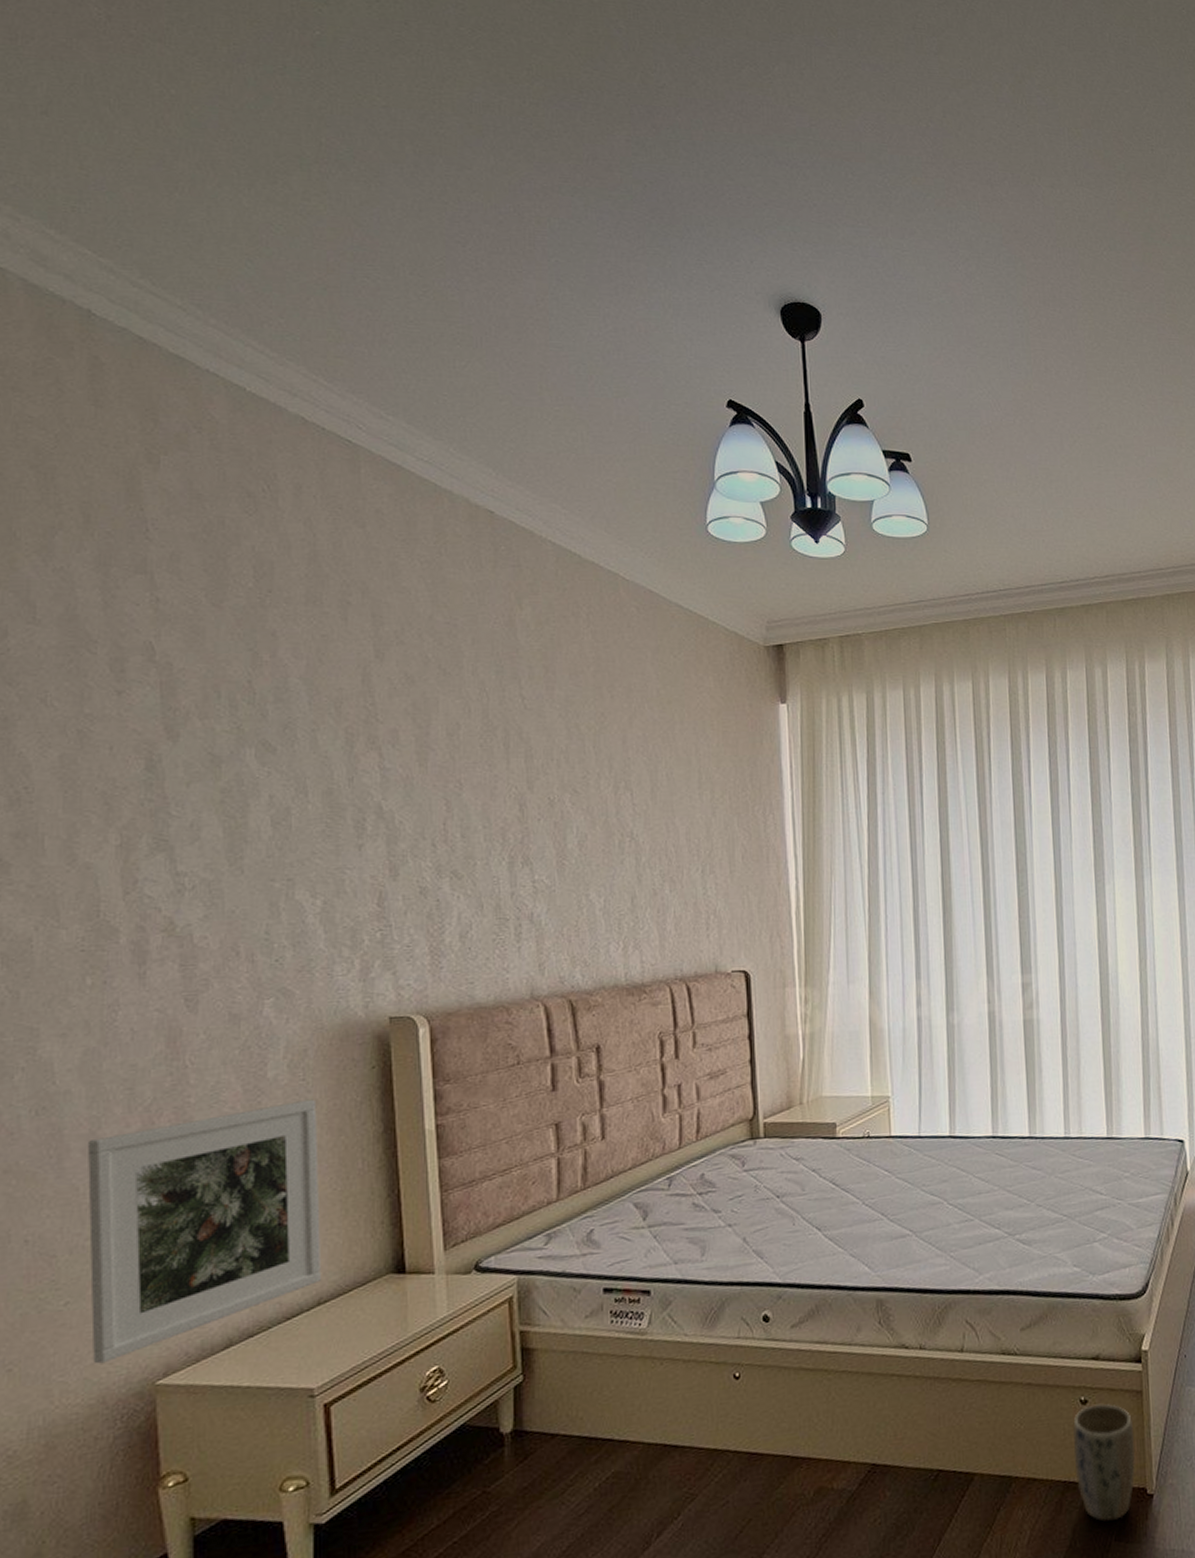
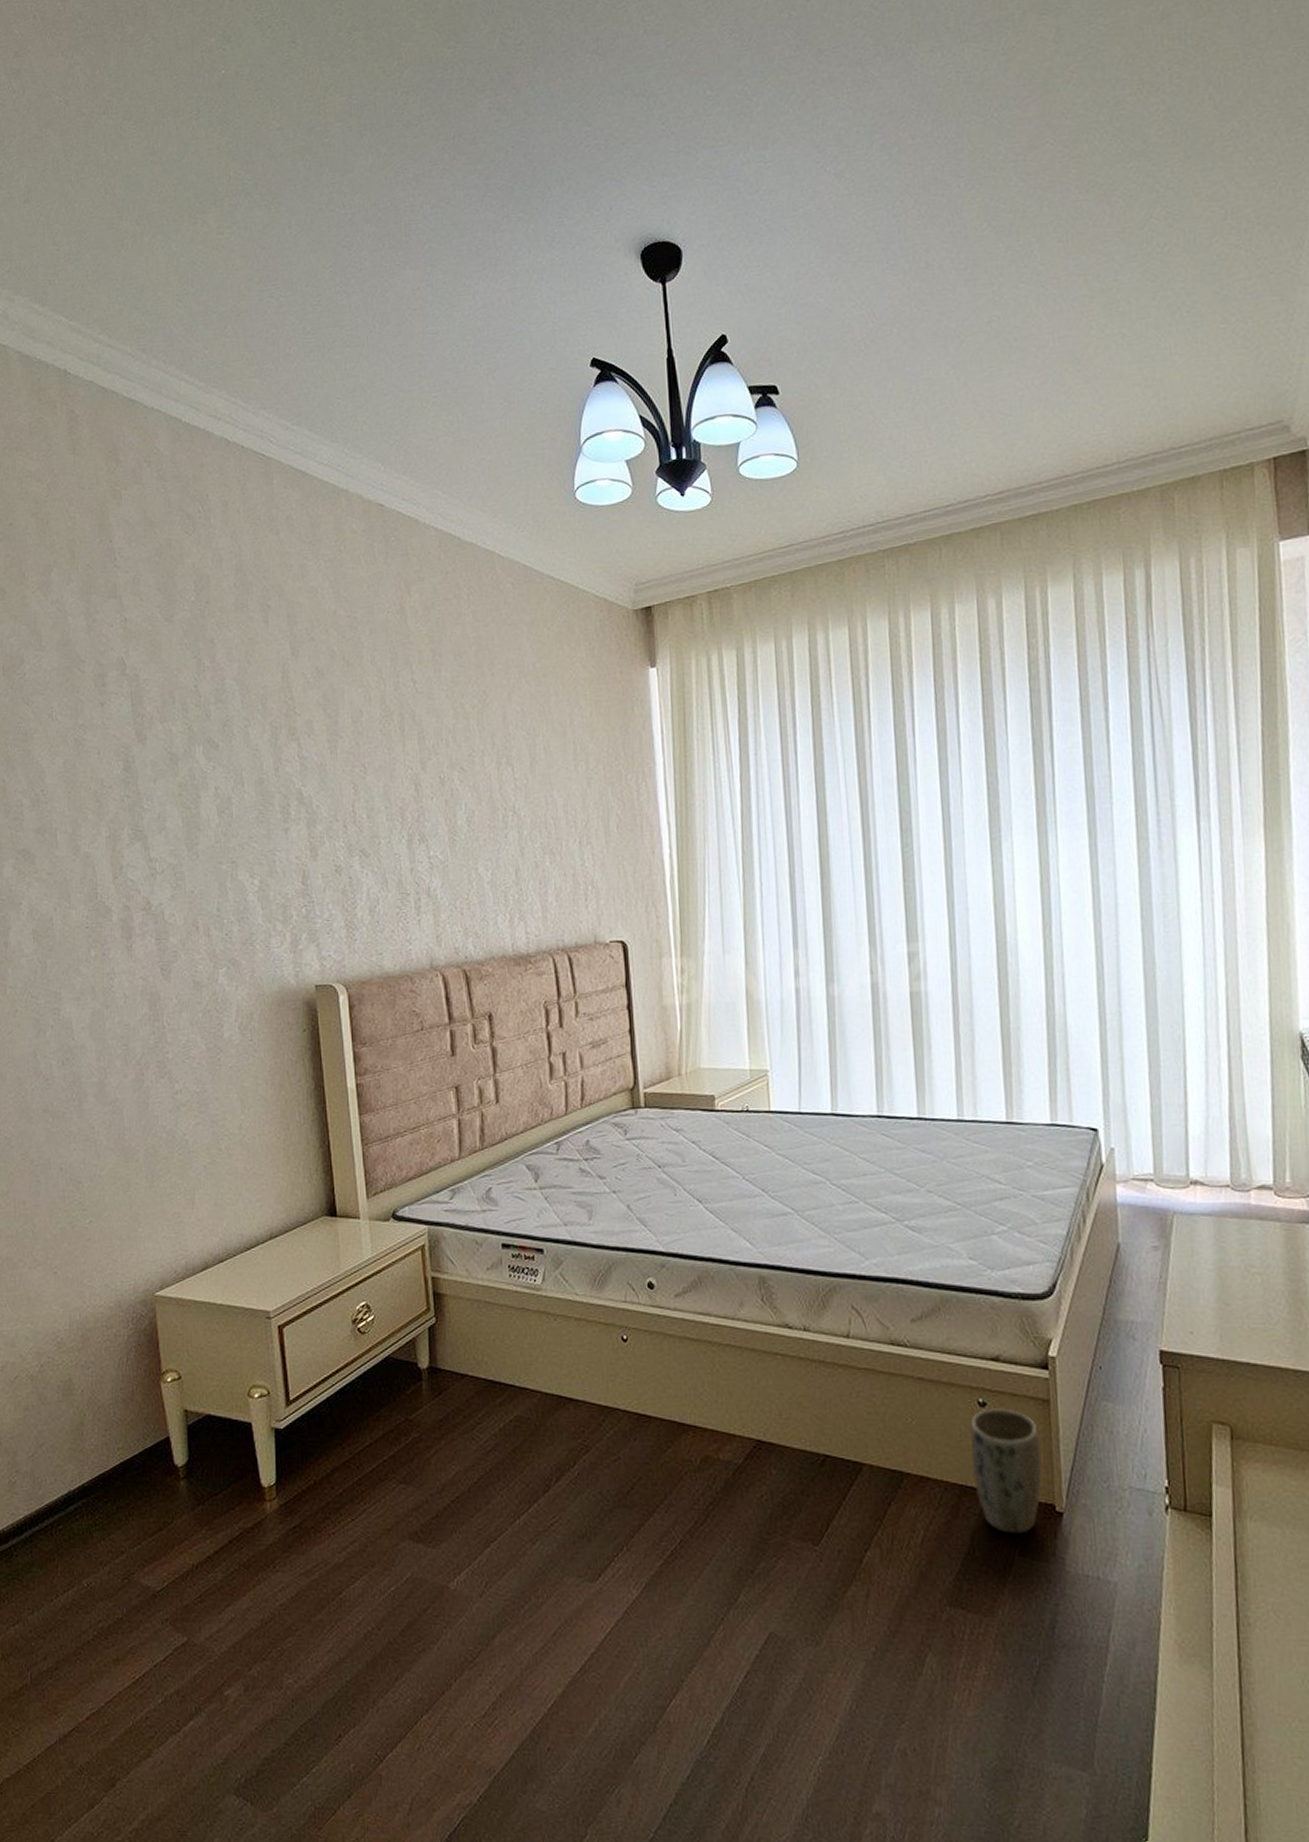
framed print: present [88,1099,321,1364] -> none [99,1057,271,1274]

